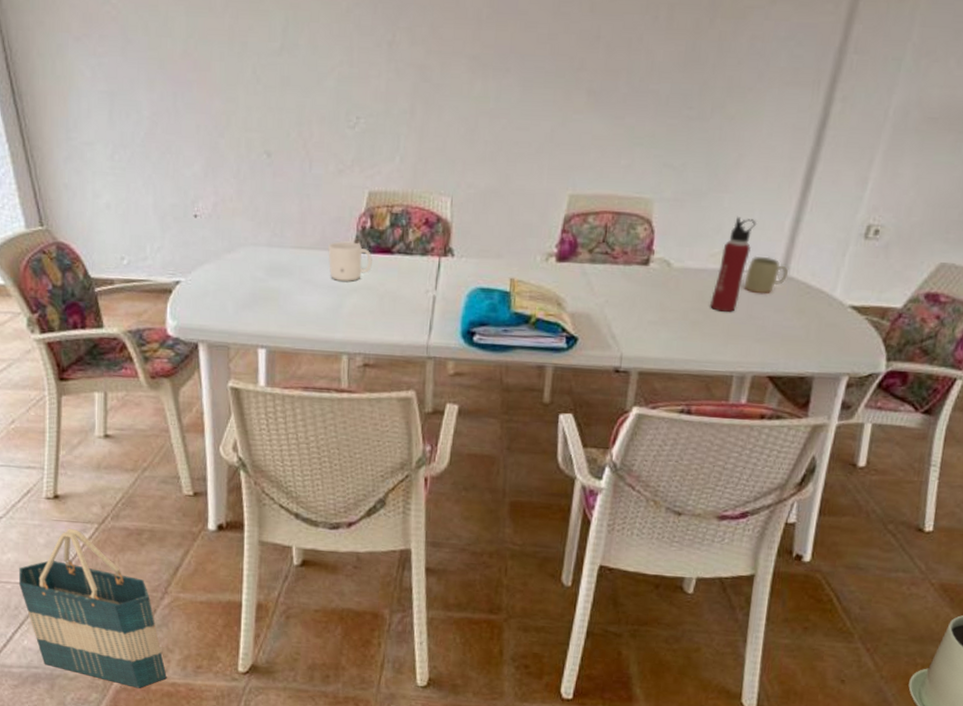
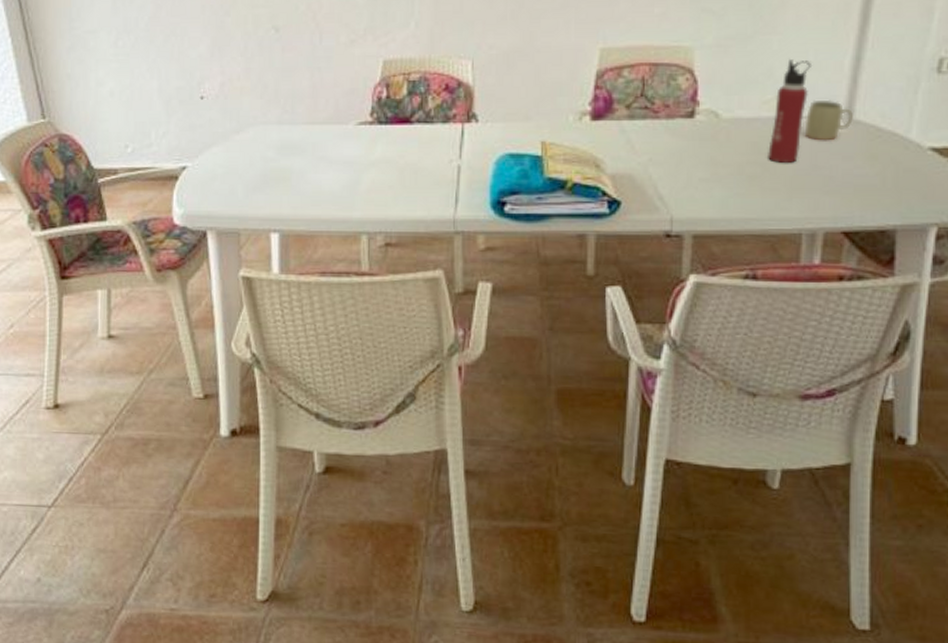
tote bag: present [18,528,167,688] -> none [15,440,177,623]
mug: present [328,241,372,282] -> none [342,113,390,155]

